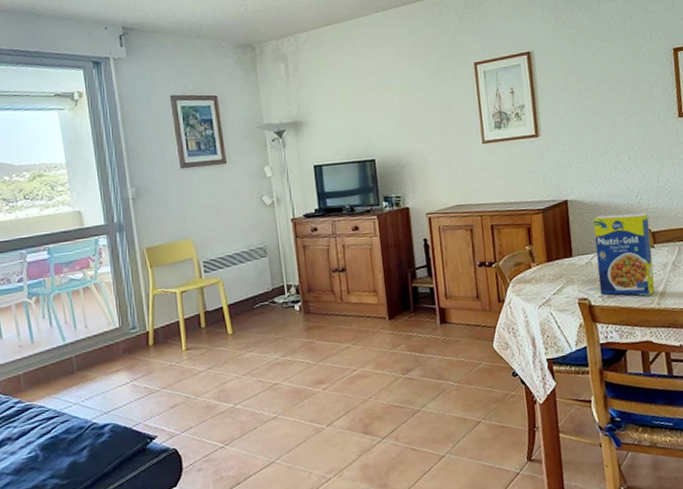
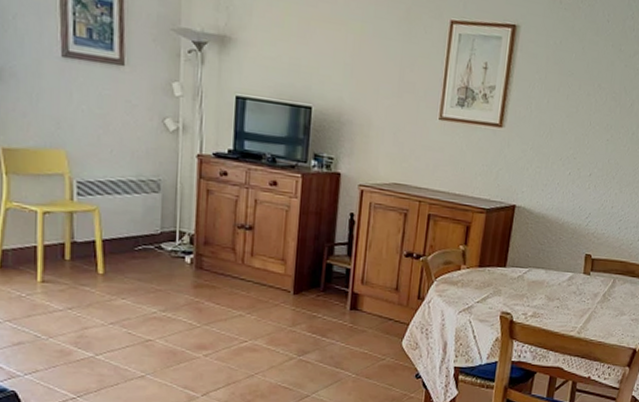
legume: present [593,212,655,296] -> none [525,229,594,322]

